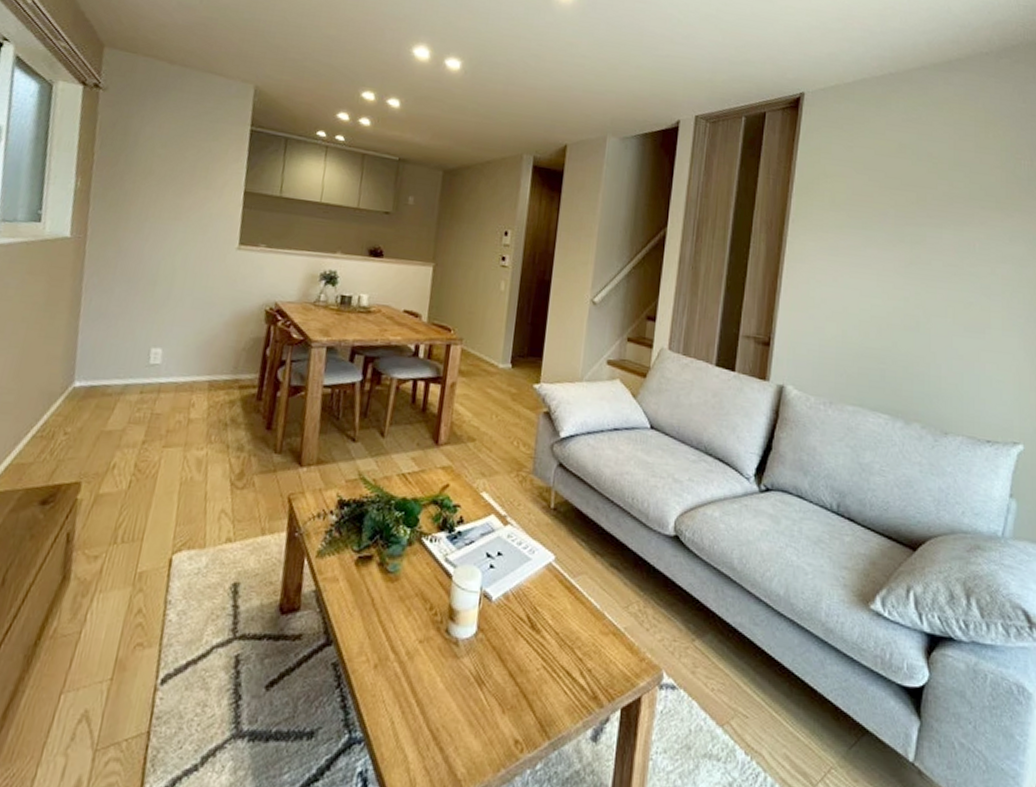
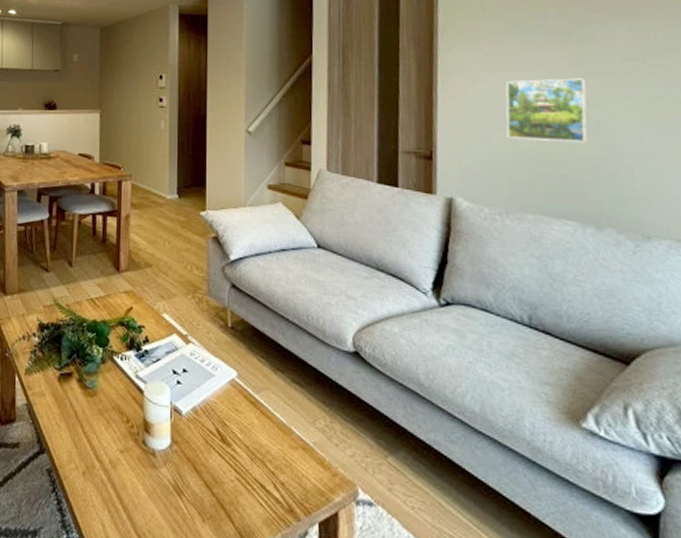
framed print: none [839,274,914,341] -> present [505,78,589,143]

